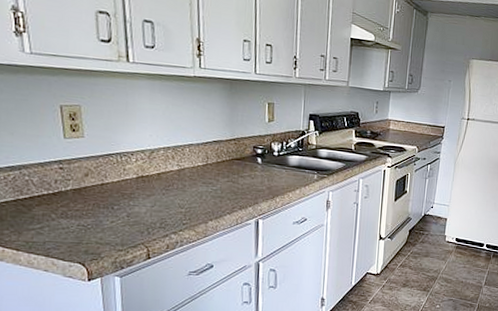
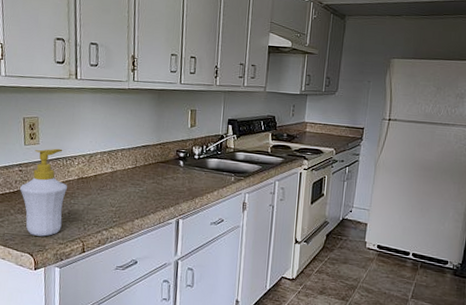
soap bottle: none [62,142,124,243] -> present [20,148,67,237]

